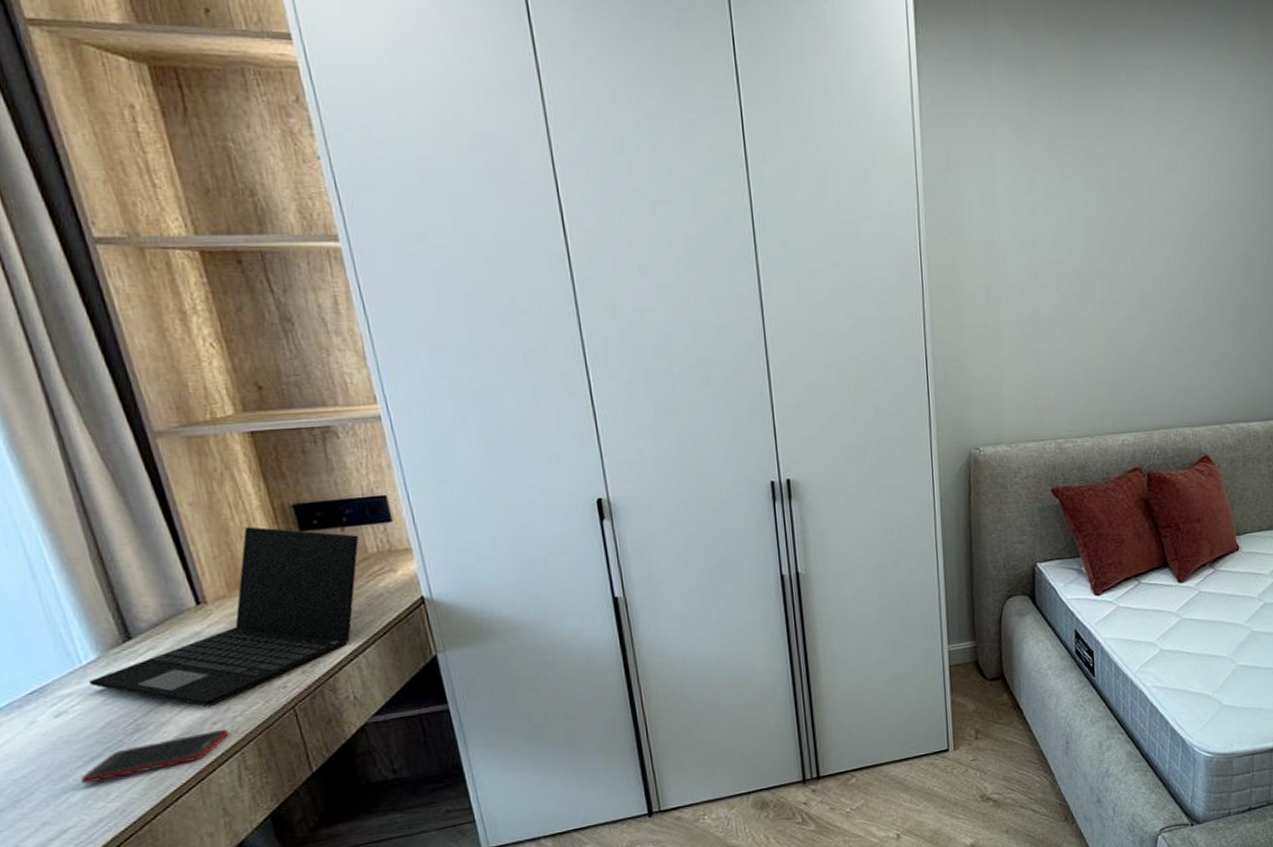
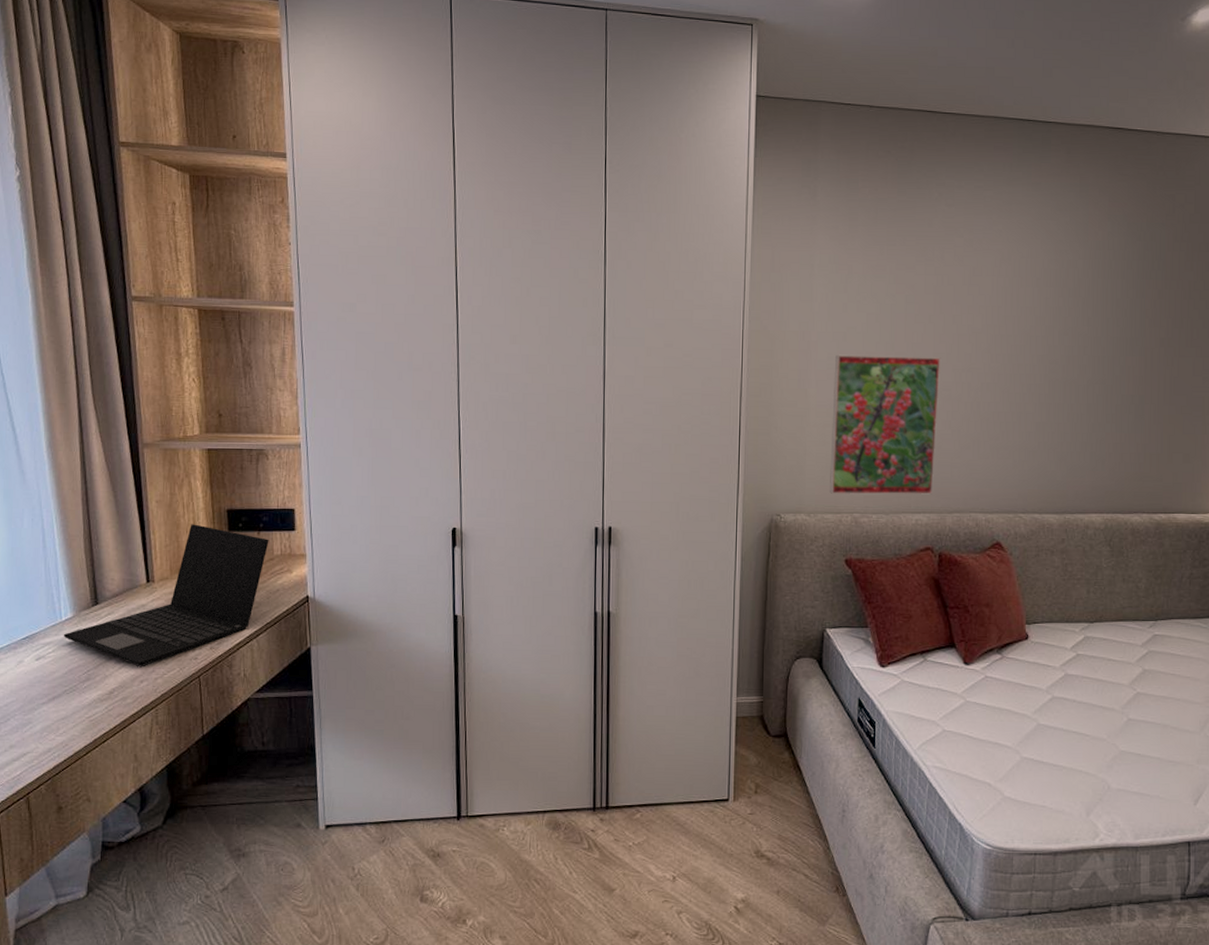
cell phone: present [81,728,229,784] -> none [43,687,150,718]
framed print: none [1026,263,1139,420] -> present [828,354,941,495]

